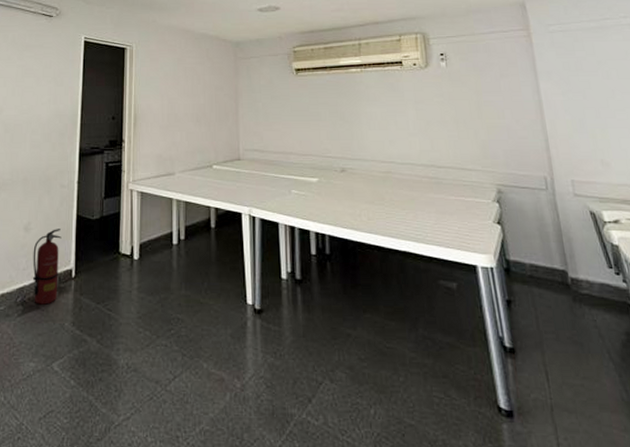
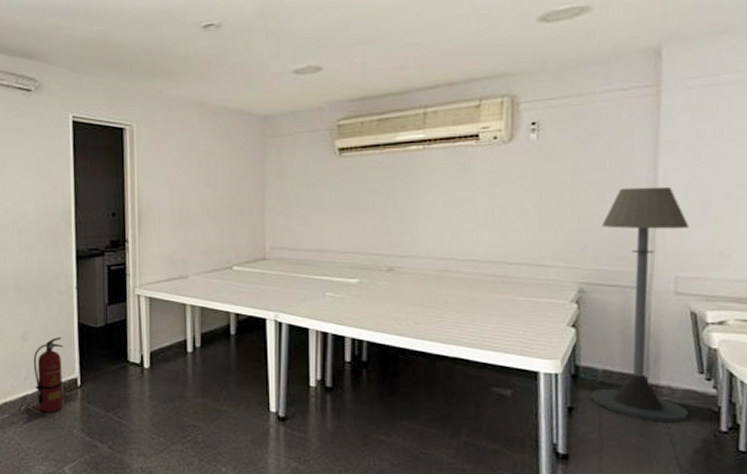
floor lamp: none [506,106,609,315] -> present [591,186,690,422]

